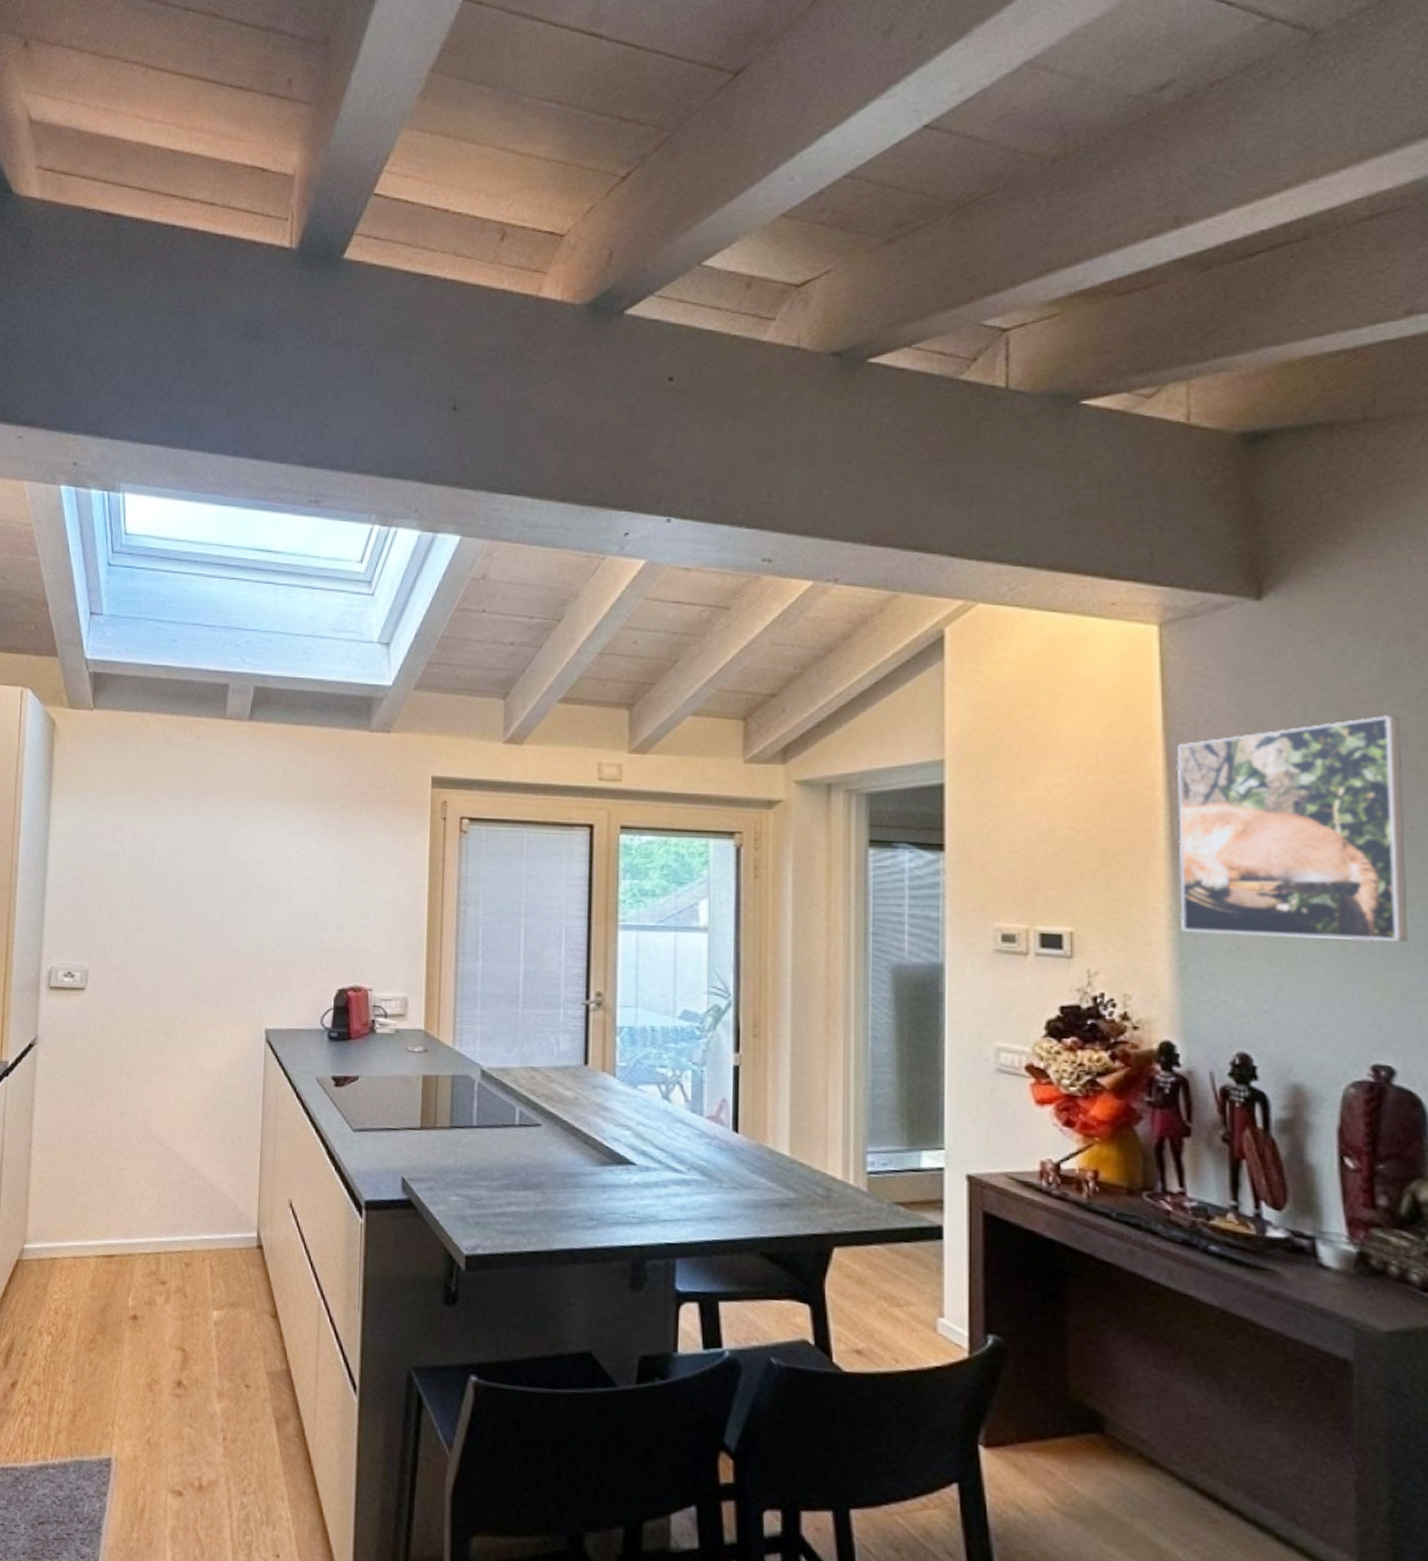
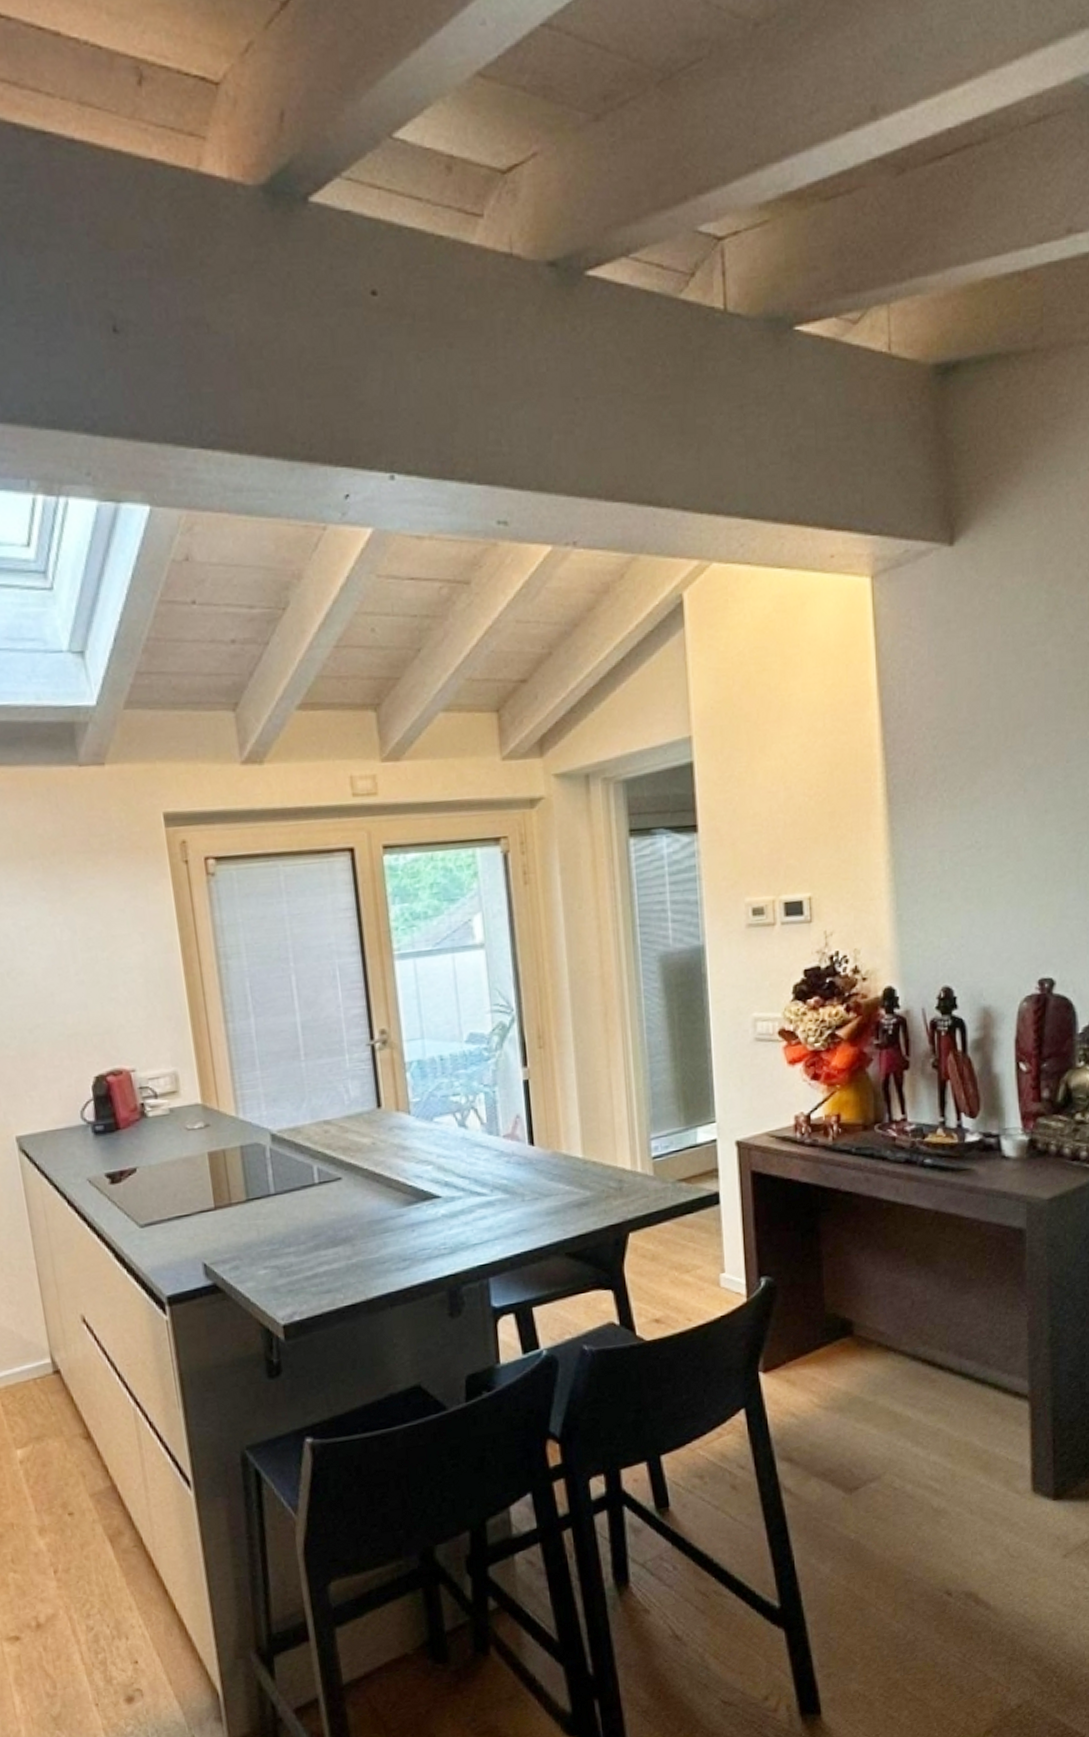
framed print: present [1176,716,1409,942] -> none [889,655,1065,882]

